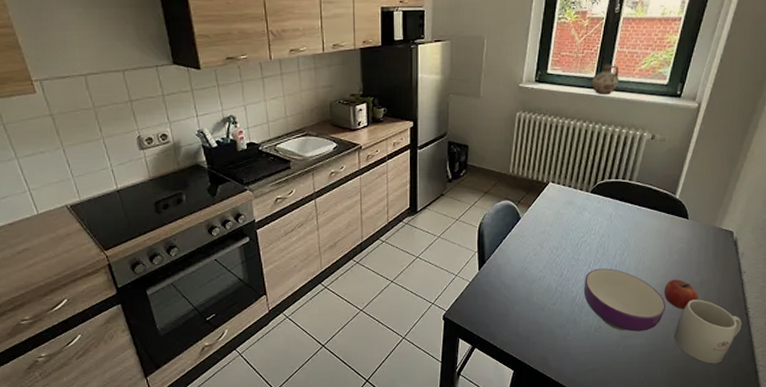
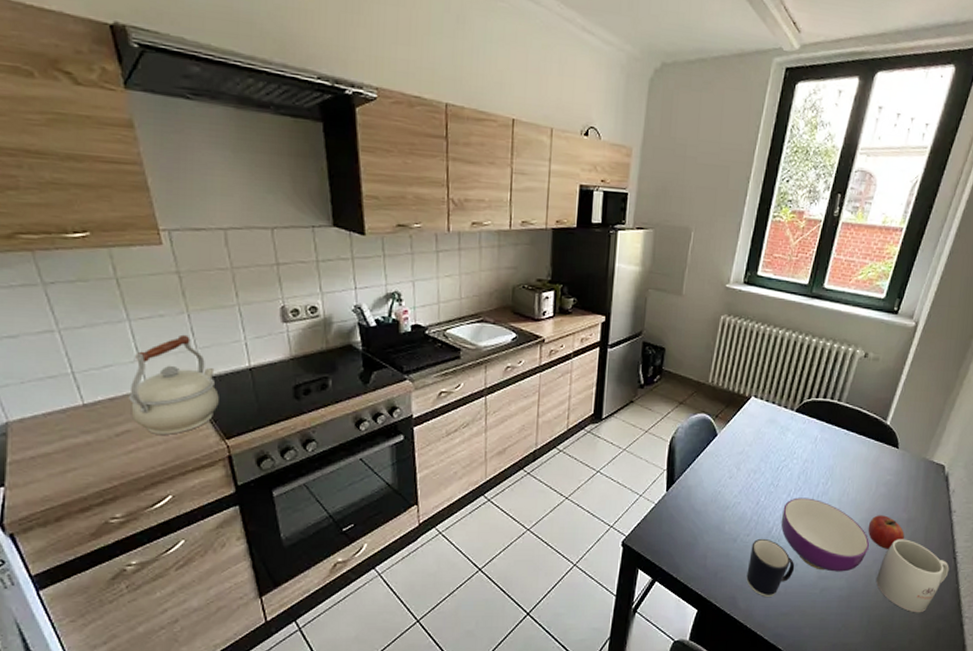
kettle: none [24,166,97,250] -> present [129,334,221,435]
mug: none [555,306,599,357] -> present [746,538,795,598]
ceramic jug: present [591,64,620,96] -> none [804,271,834,306]

